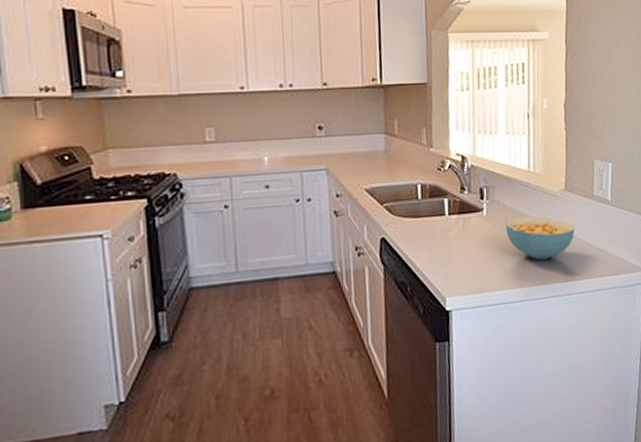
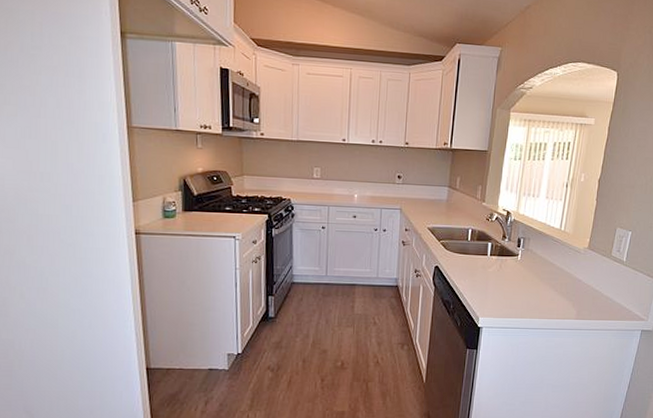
cereal bowl: present [505,216,575,260] -> none [534,265,591,300]

